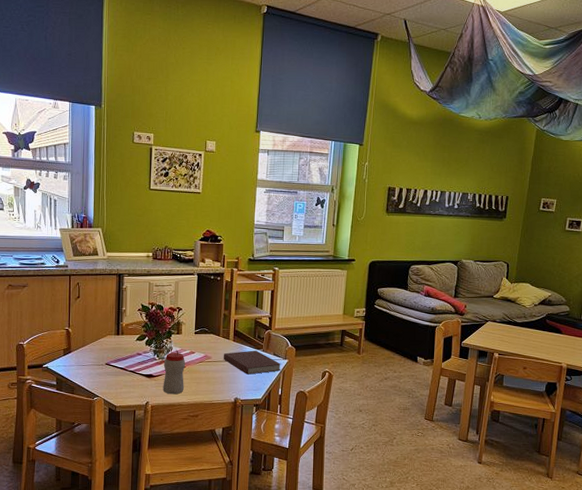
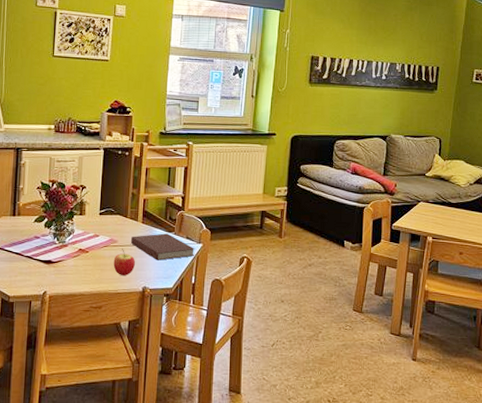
sippy cup: present [163,350,186,395] -> none [62,233,89,283]
apple: none [208,363,227,388] -> present [113,248,135,276]

